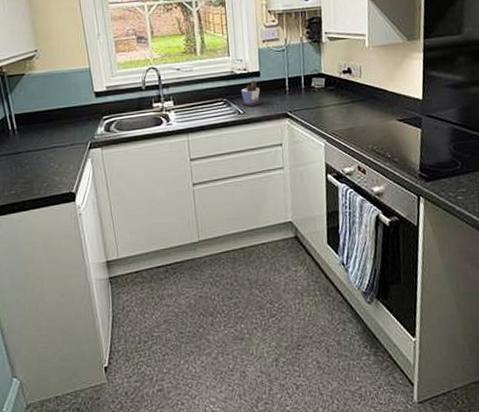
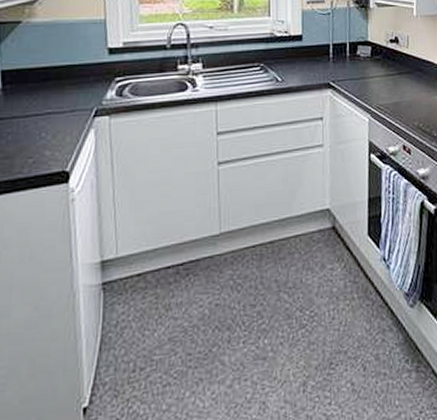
cup: present [241,80,262,107] -> none [280,44,303,74]

